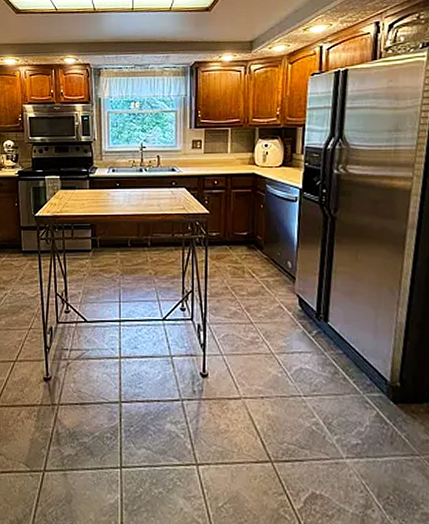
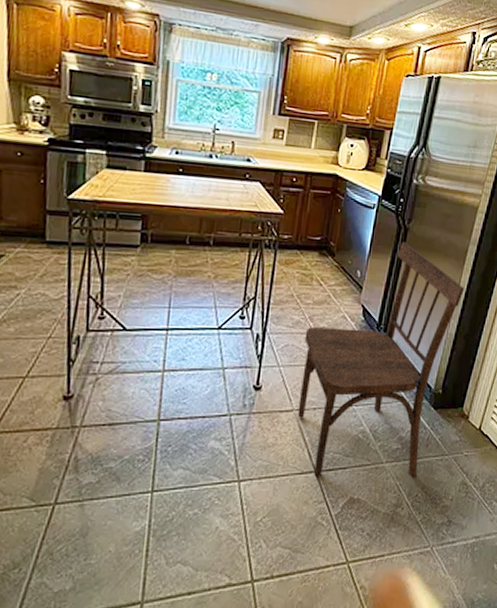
dining chair: none [243,231,409,478] -> present [297,241,464,478]

